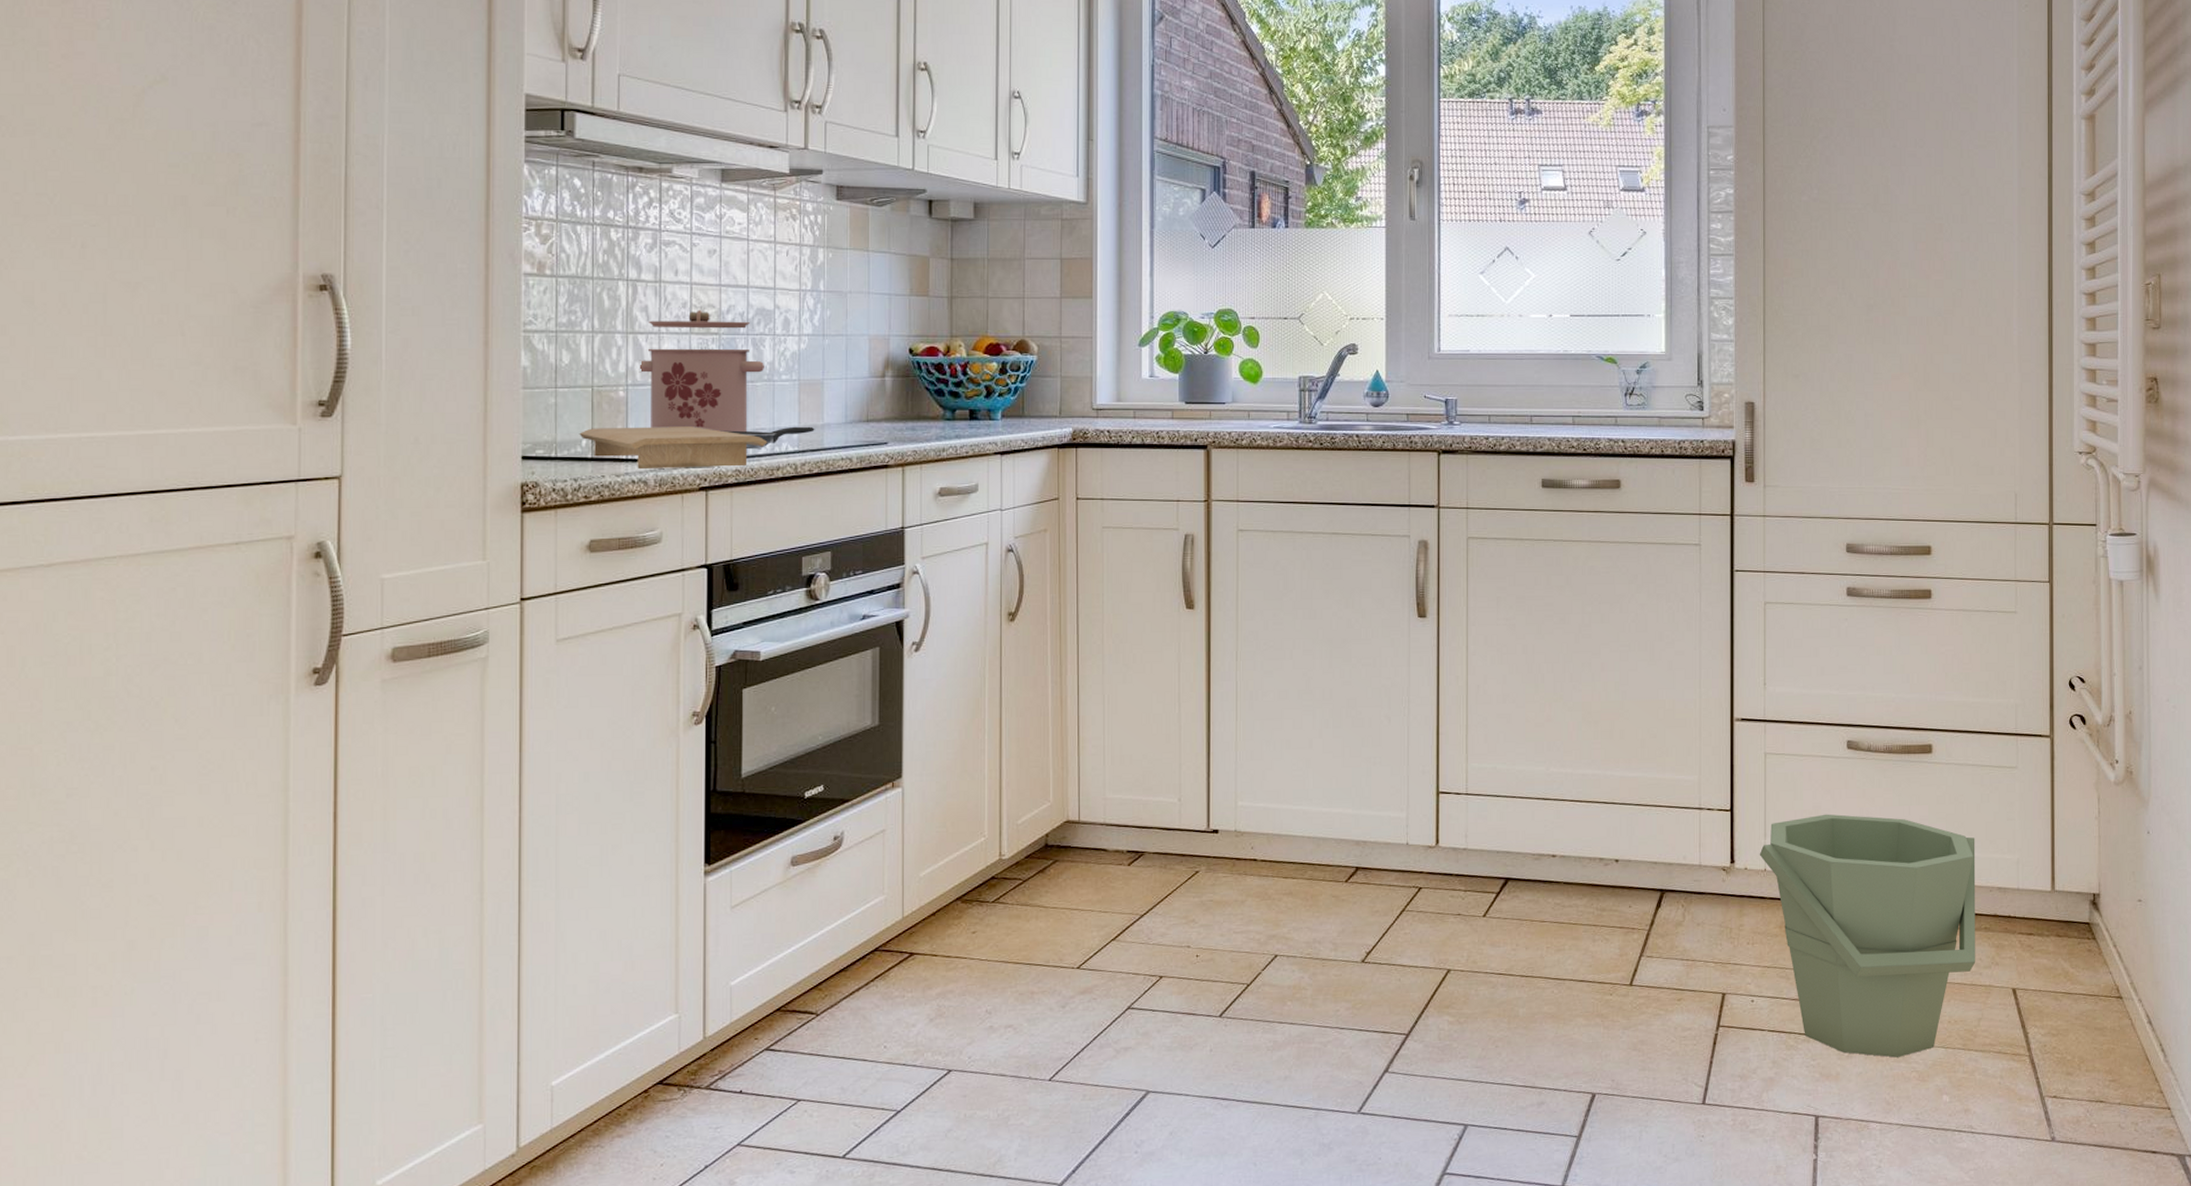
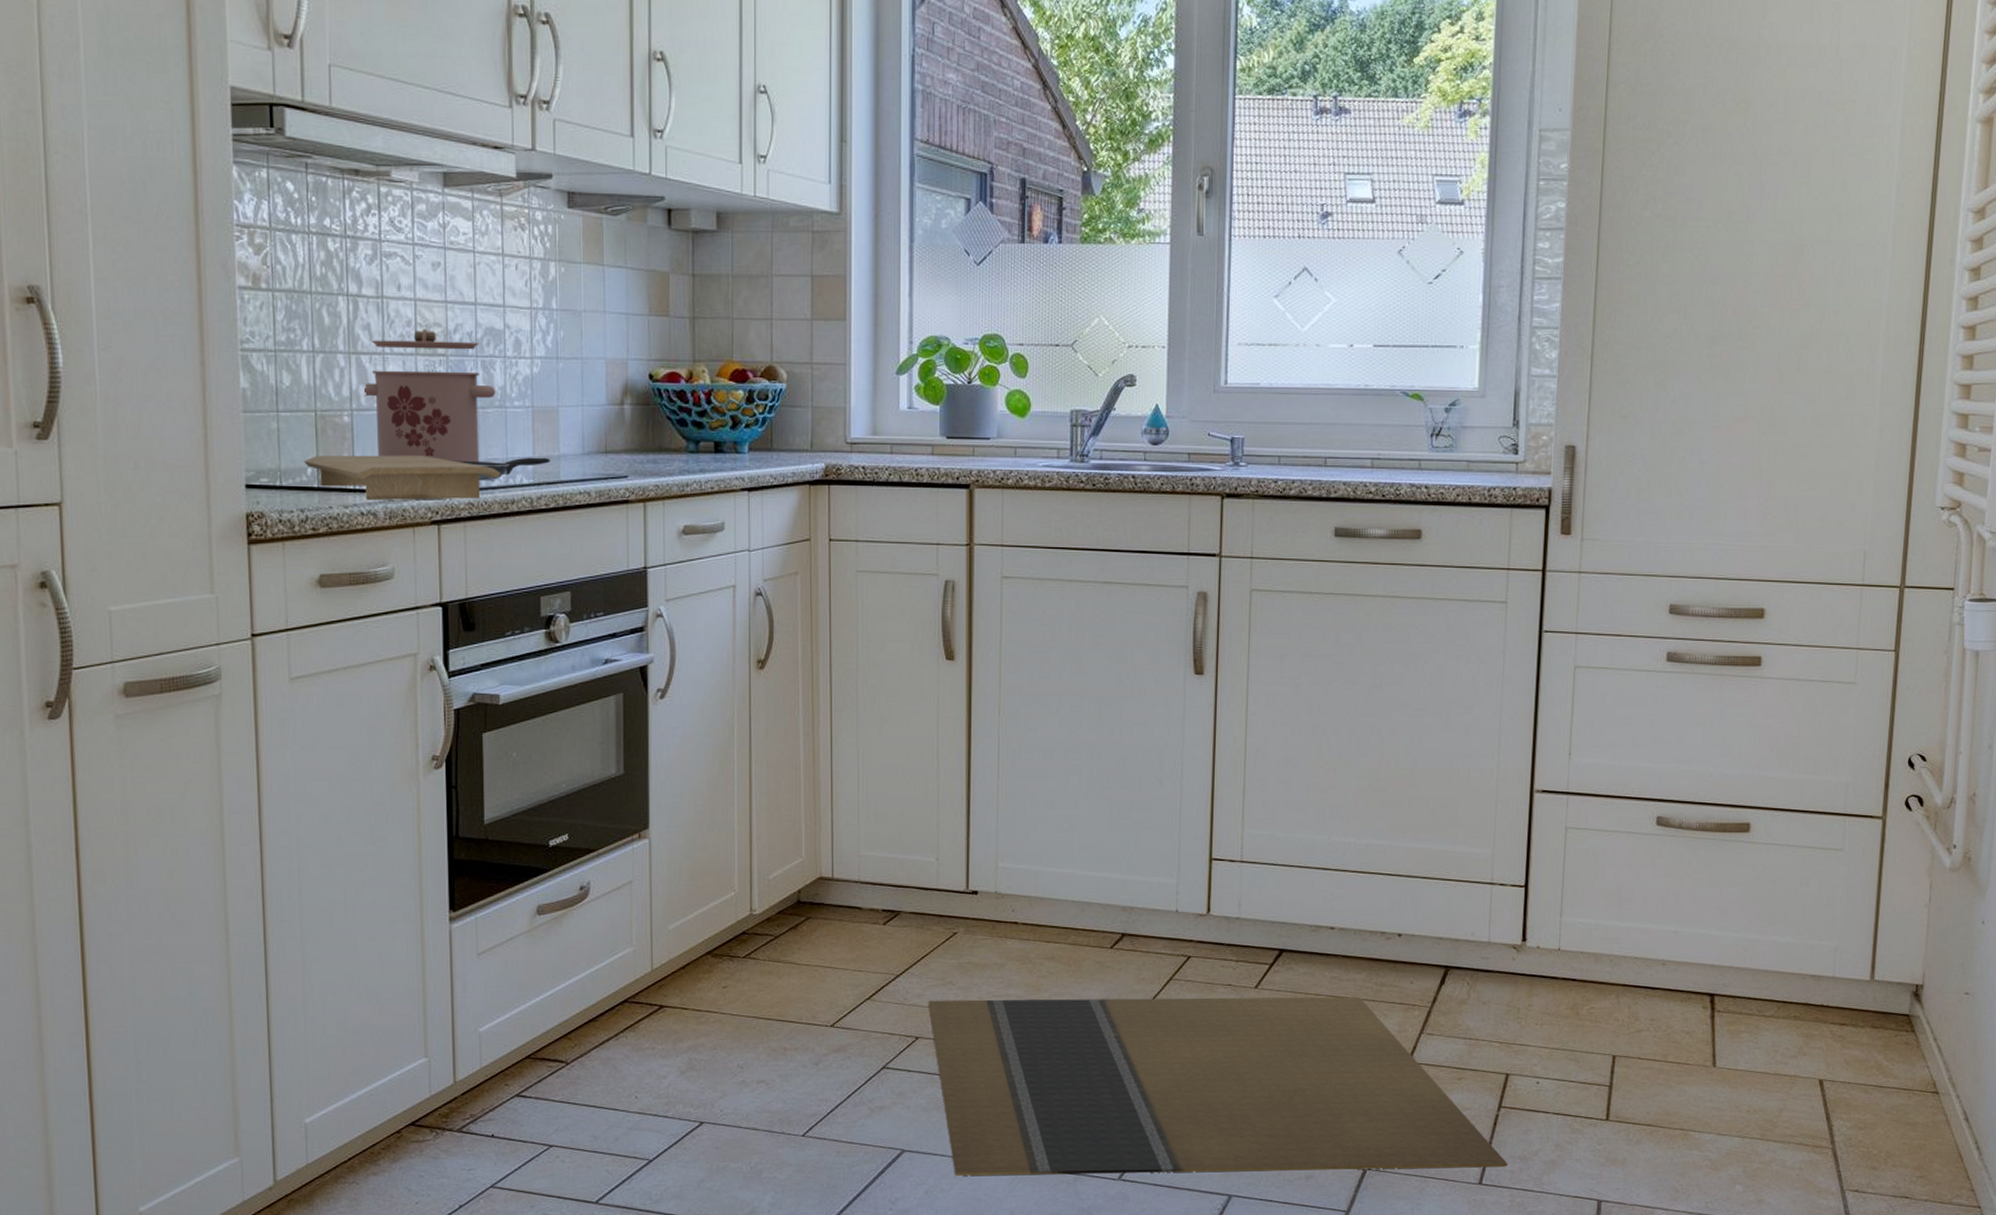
door mat: none [1171,922,1729,1115] -> present [928,996,1508,1176]
bucket: present [1759,814,1976,1058] -> none [1553,893,1791,1145]

